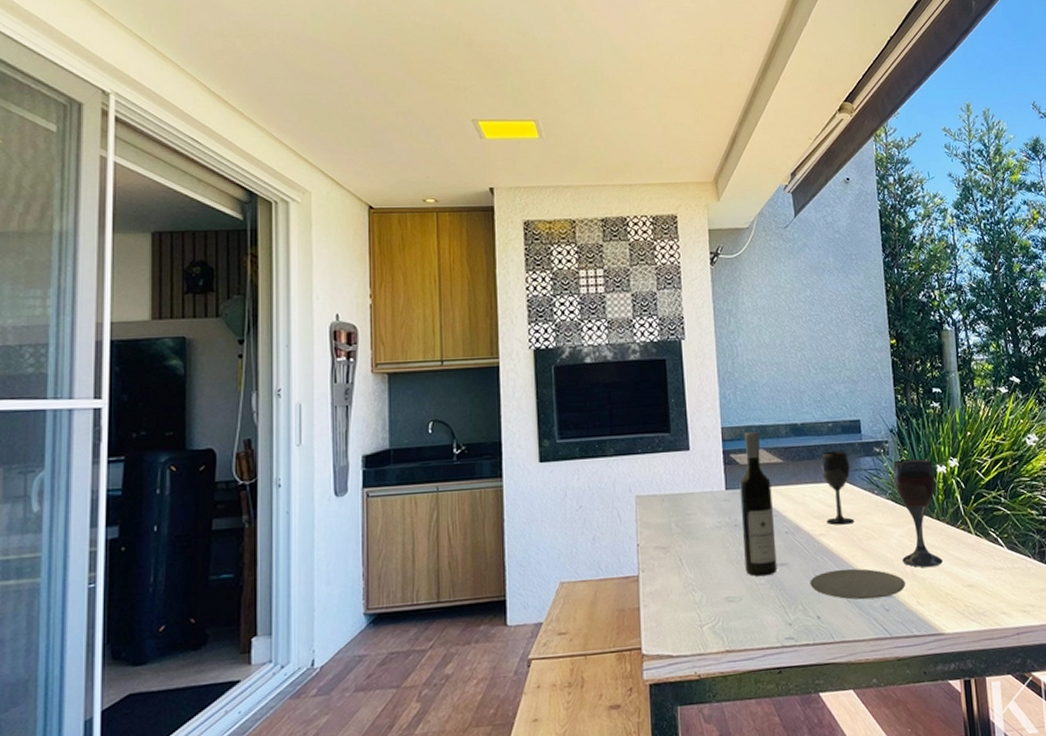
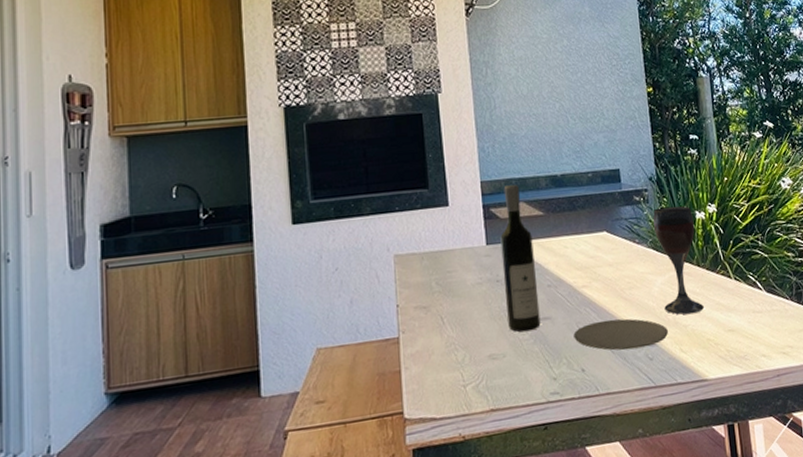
wine glass: present [820,450,853,525] -> none [581,200,615,276]

